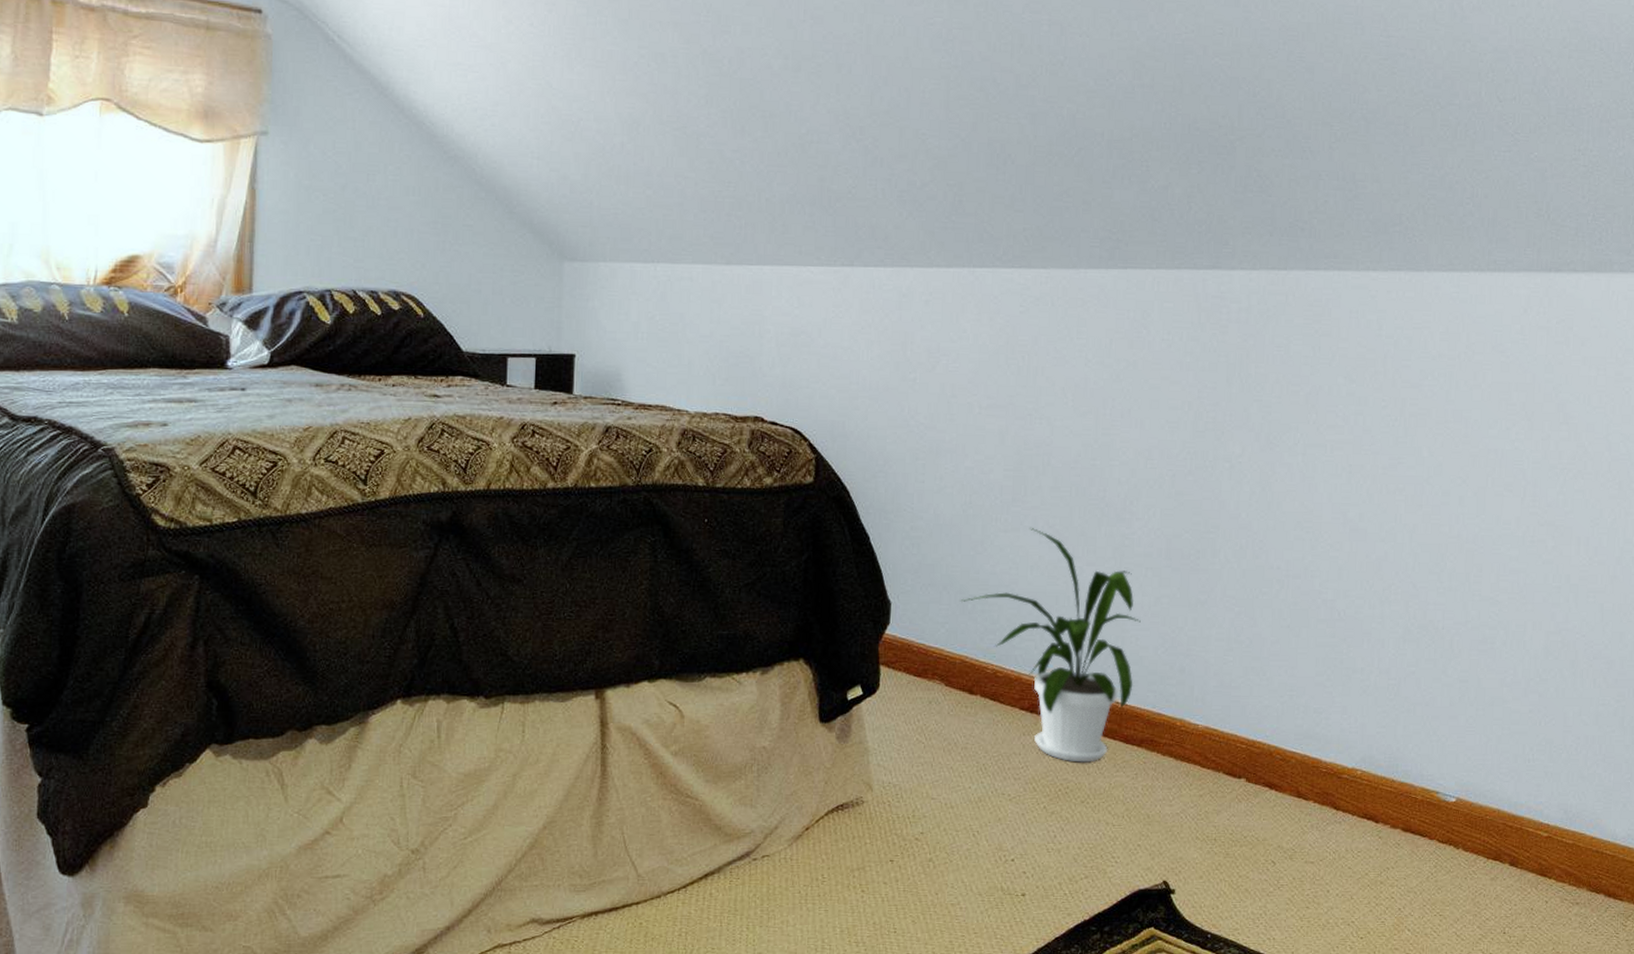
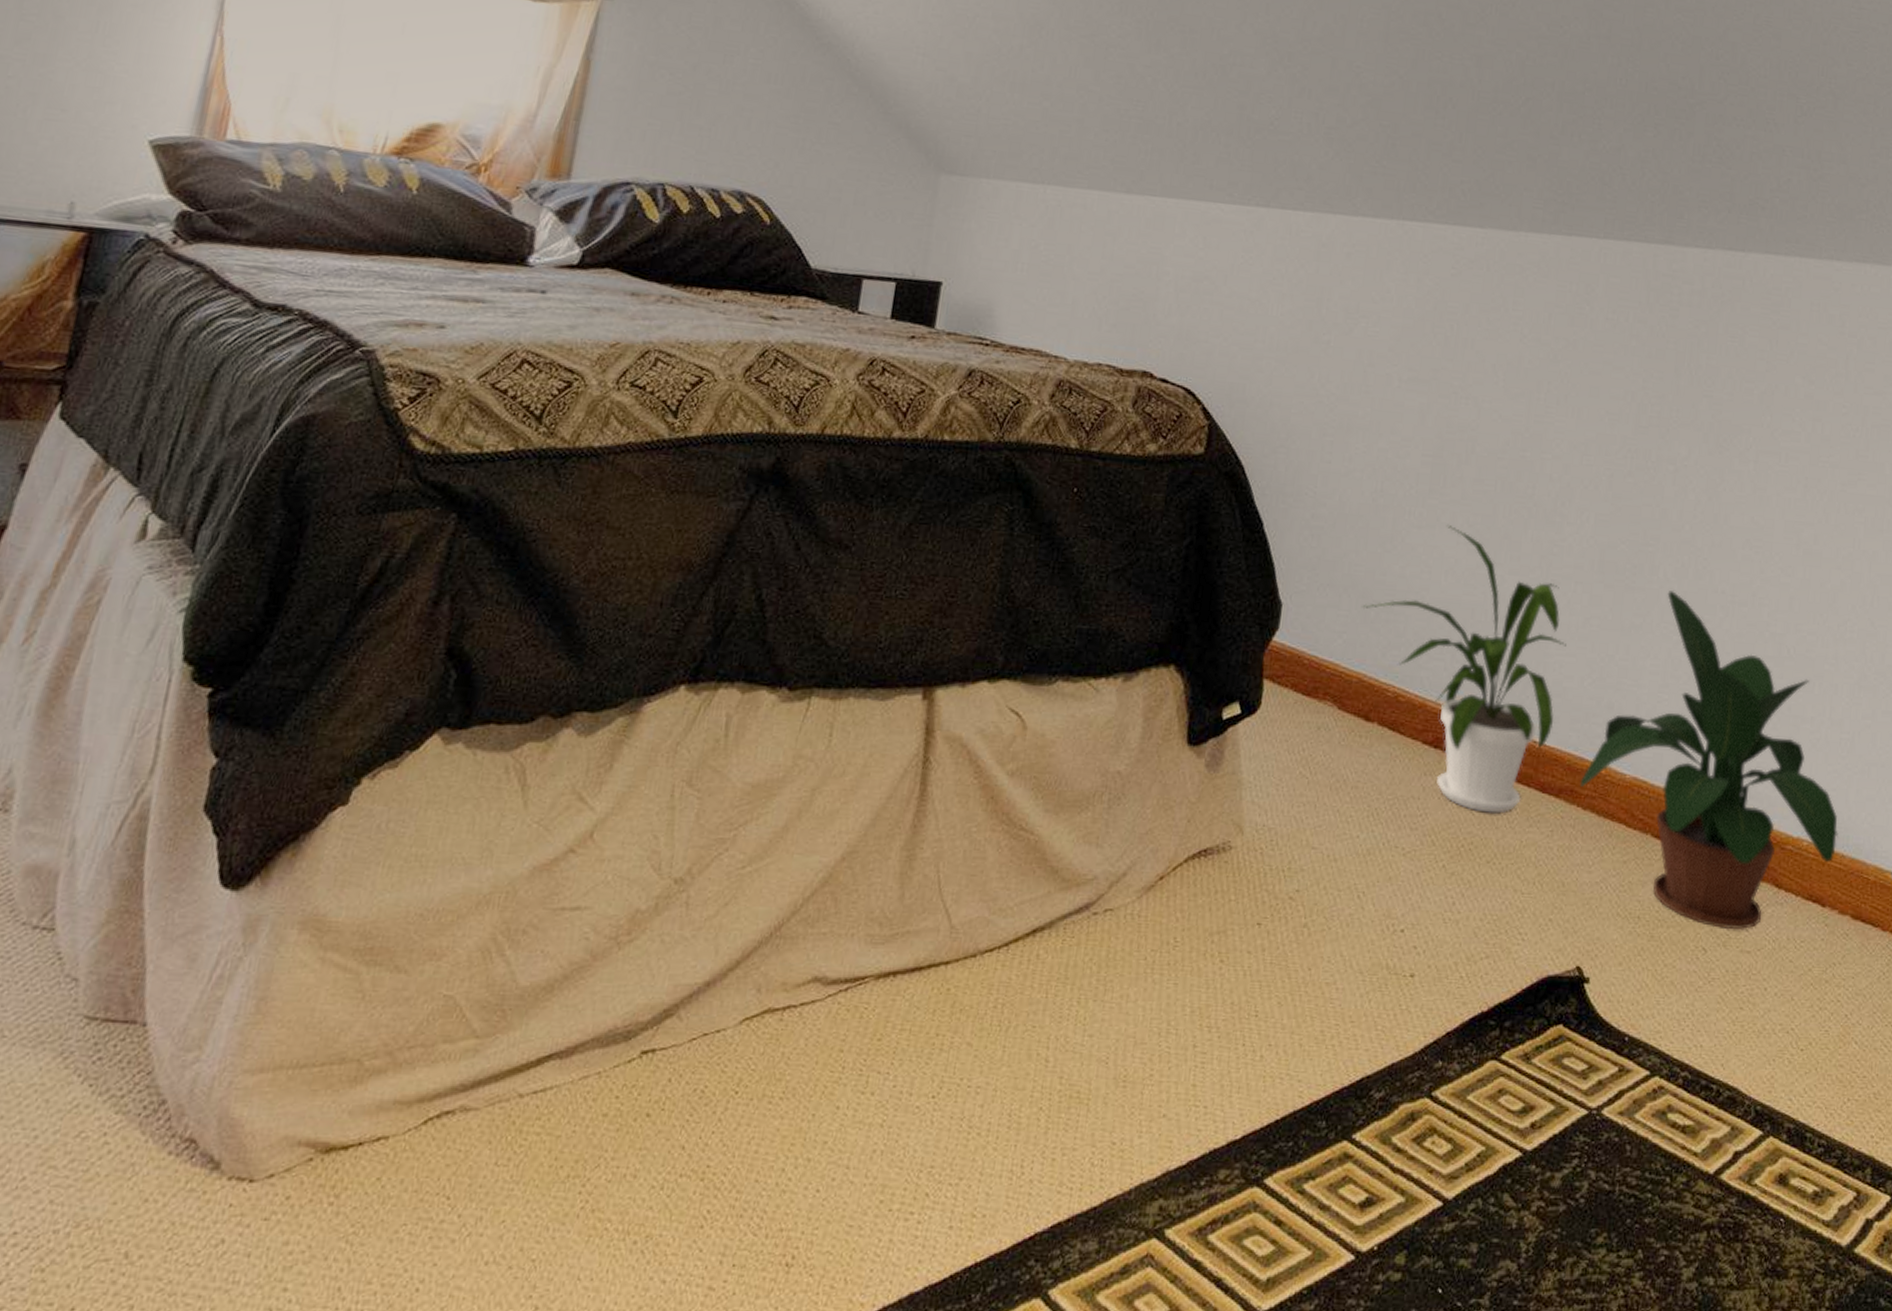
potted plant: none [1158,570,1388,846] -> present [1579,591,1838,931]

